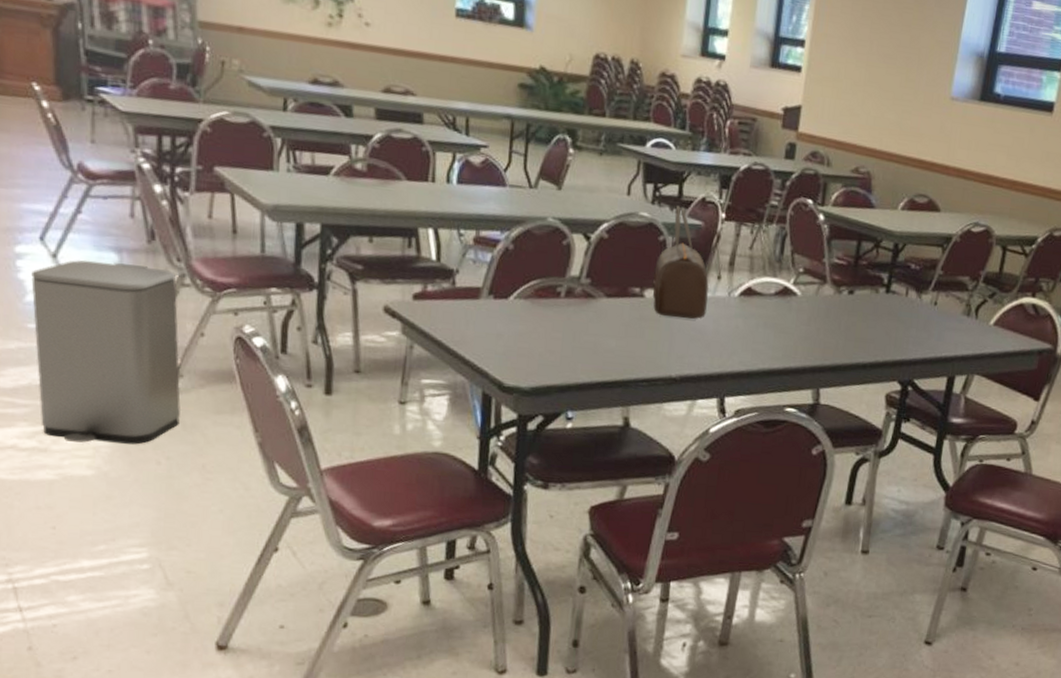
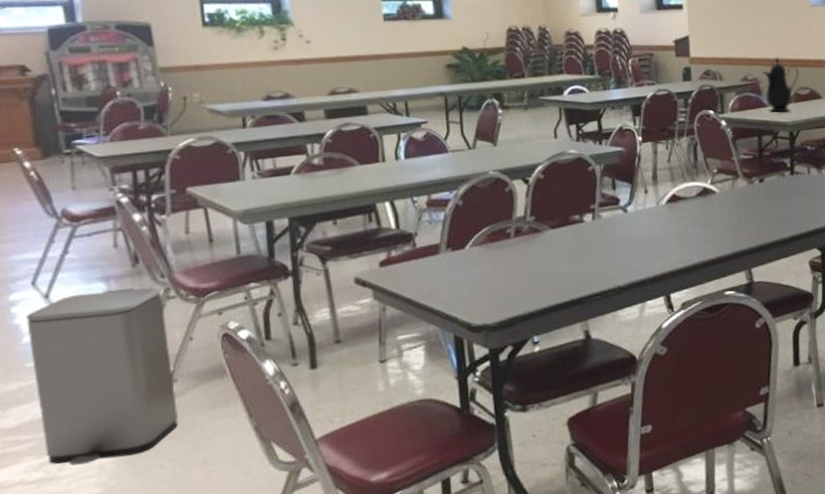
handbag: present [652,205,709,319] -> none [589,137,640,235]
coffeepot: none [874,152,921,219] -> present [762,57,799,114]

